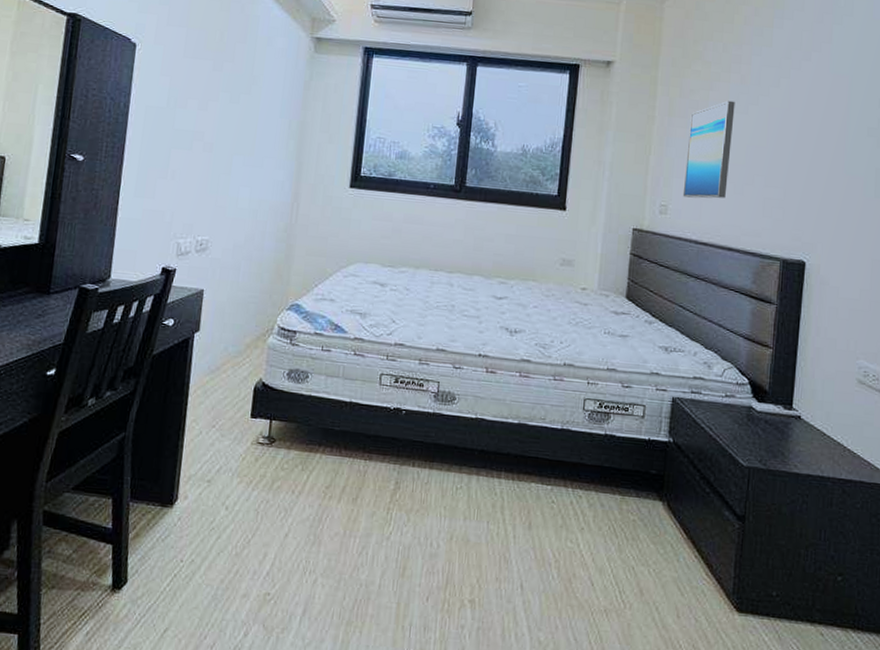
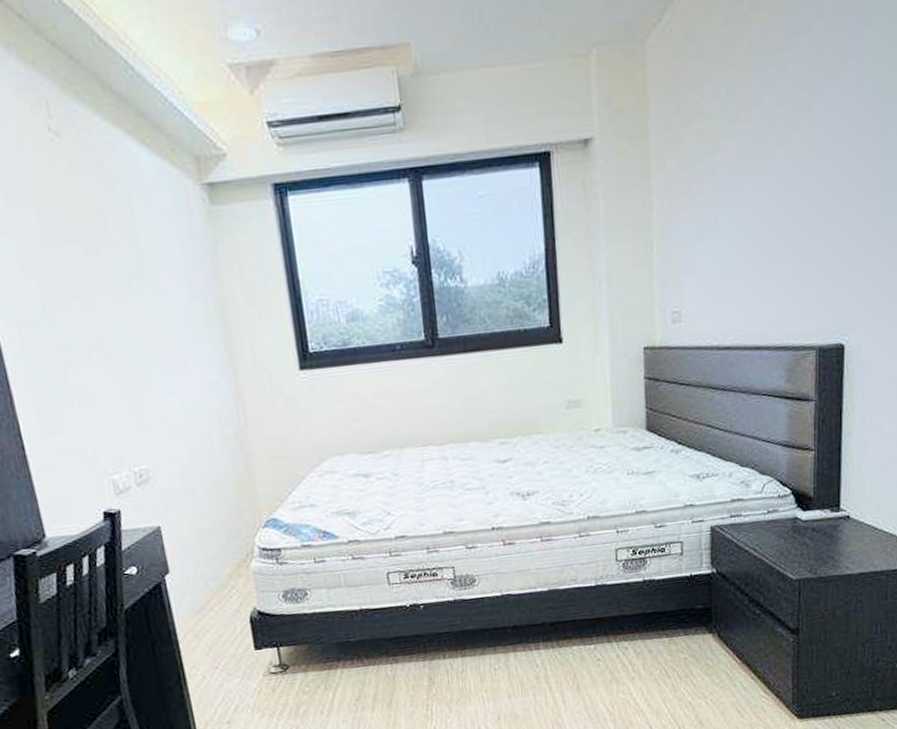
wall art: present [682,100,735,199] -> none [695,161,748,297]

